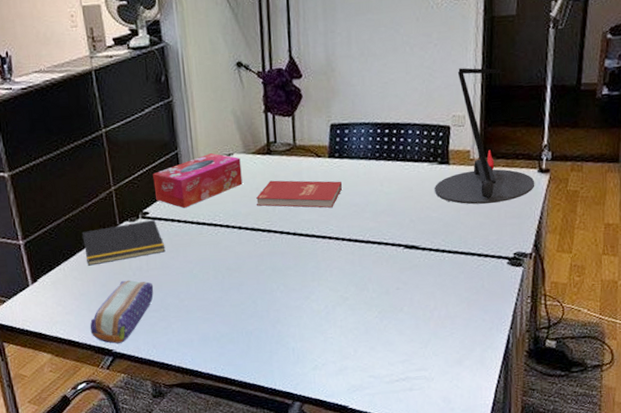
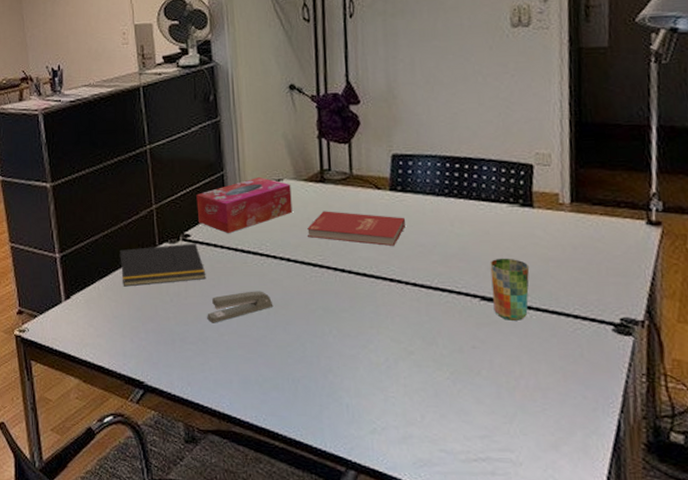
pencil case: present [90,280,154,344] -> none [121,306,192,375]
stapler: none [168,258,228,291] -> present [207,291,274,323]
cup: none [412,210,445,263] -> present [490,258,530,321]
desk lamp: present [435,67,535,205] -> none [516,101,644,256]

